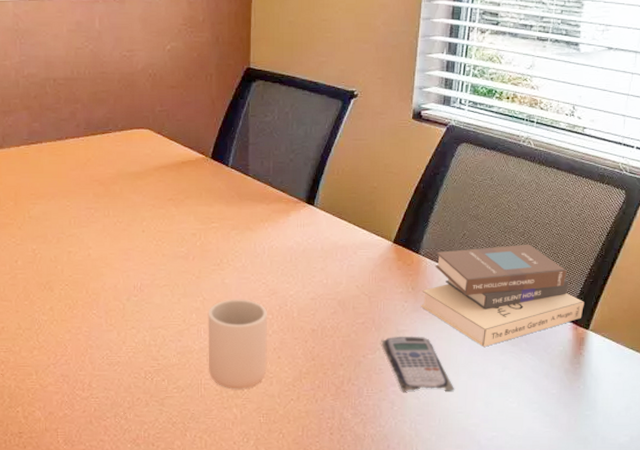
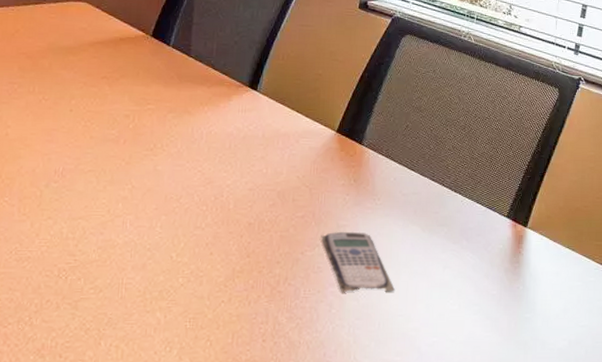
cup: present [208,299,268,390] -> none [132,187,201,290]
books: present [420,244,584,347] -> none [362,138,523,244]

